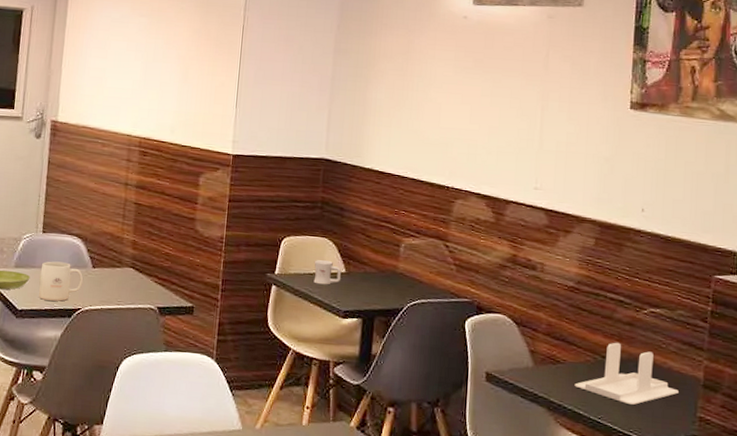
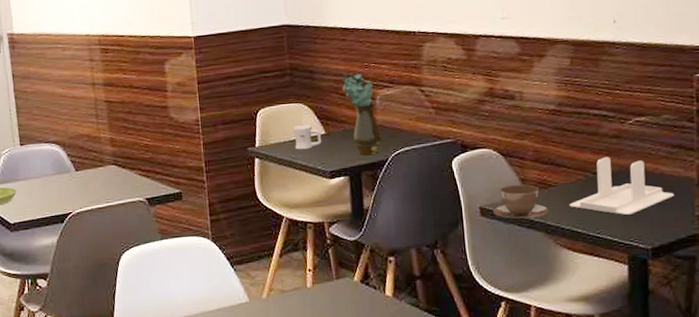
mug: present [38,261,84,301] -> none [25,170,69,210]
vase: none [369,214,401,301] -> present [342,71,382,155]
teacup: none [498,355,554,392] -> present [492,184,549,220]

